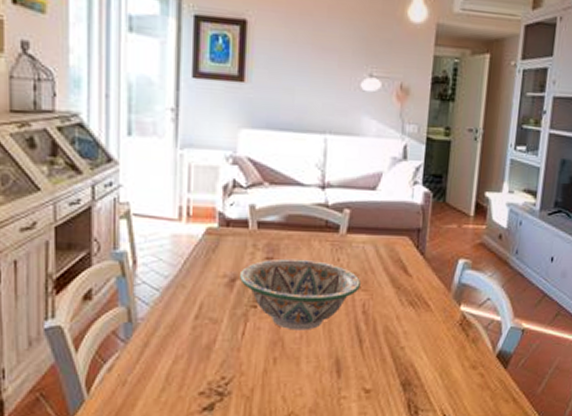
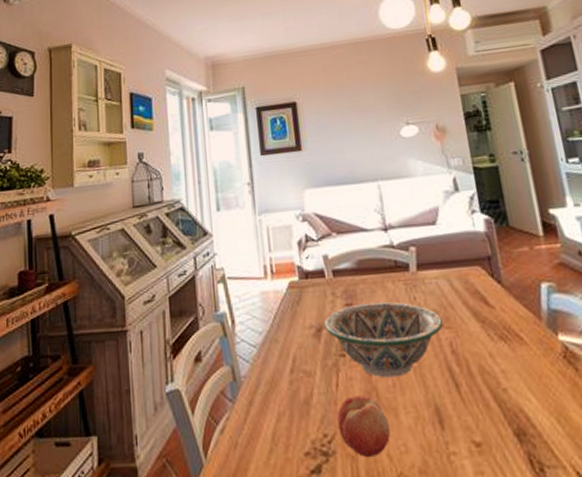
fruit: none [238,344,290,399] -> present [337,395,391,458]

